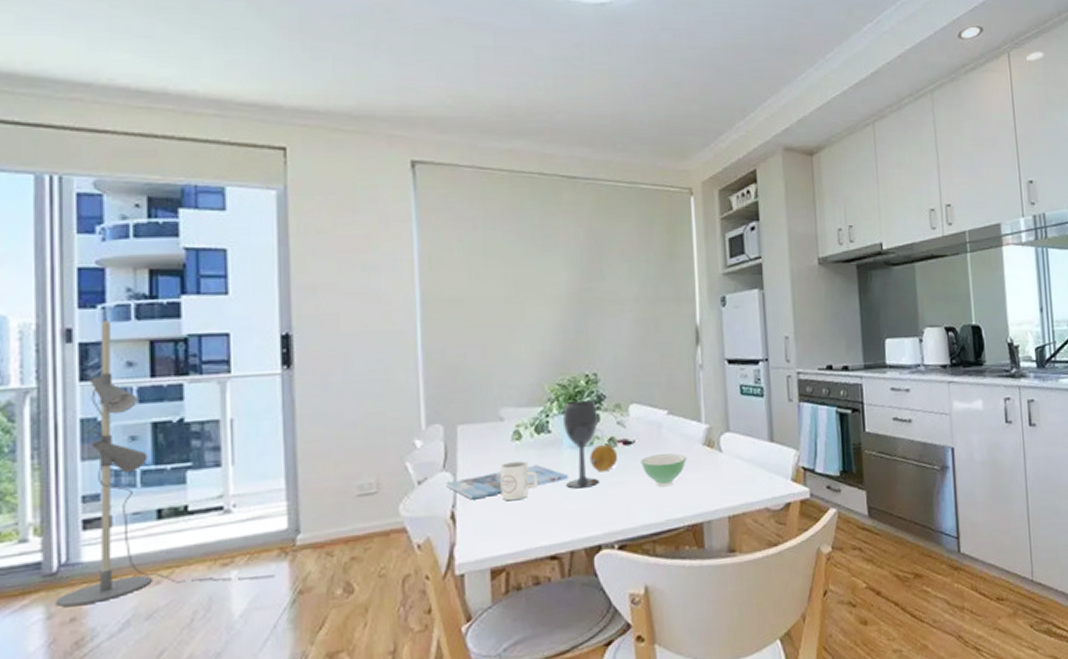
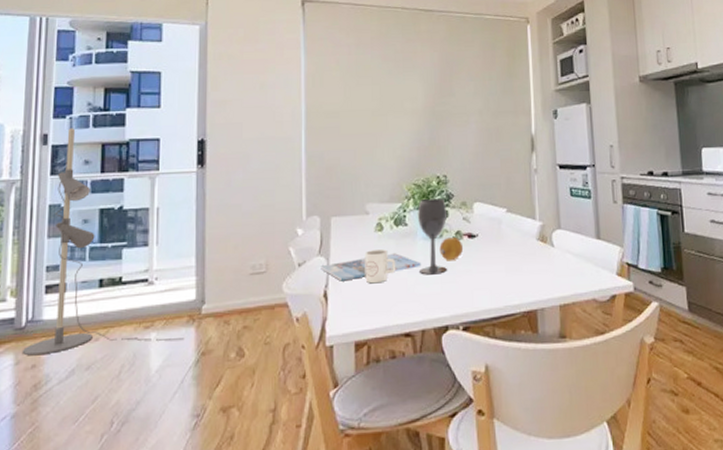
bowl: present [640,453,687,487] -> none [483,247,523,277]

